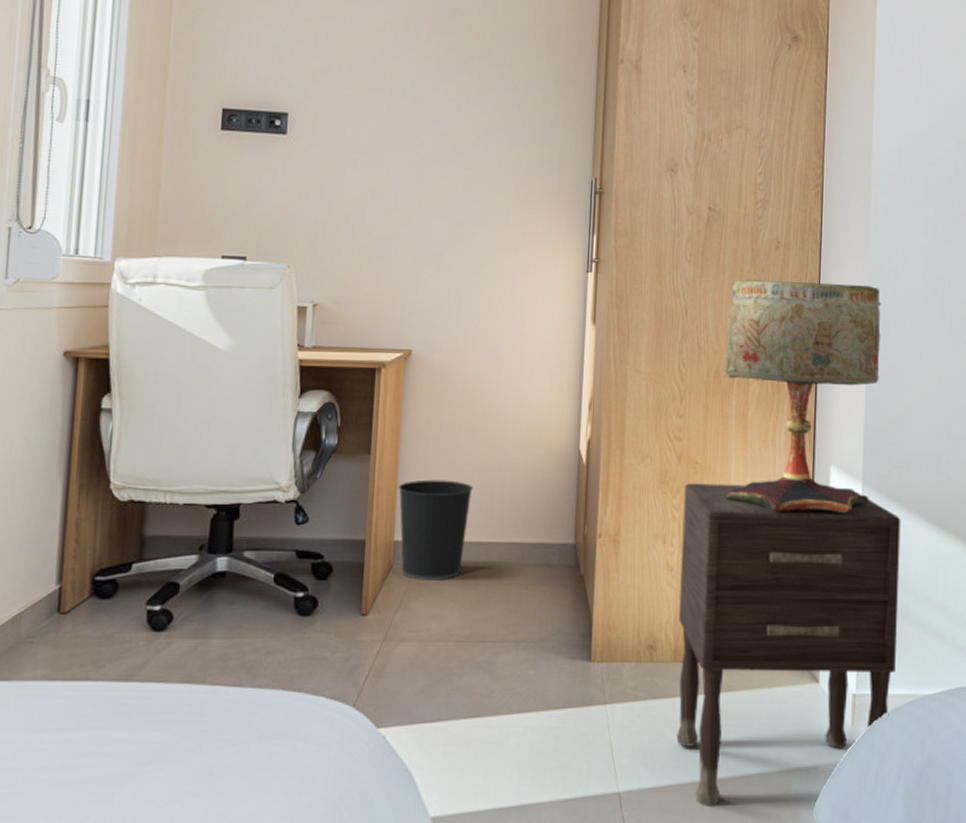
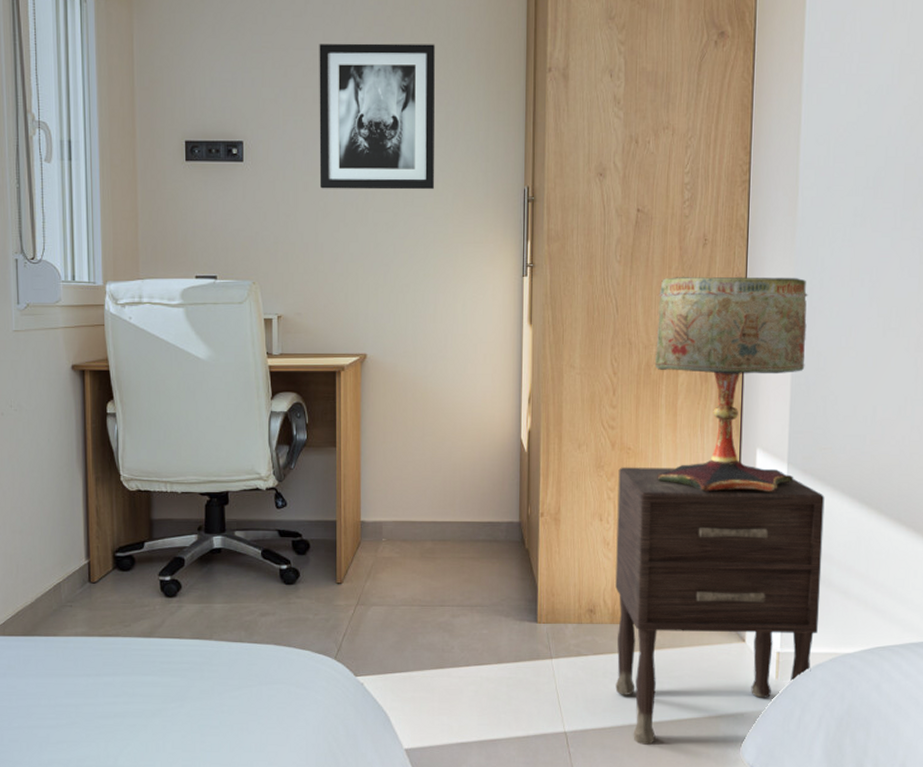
wall art: none [370,18,503,176] -> present [319,43,435,190]
wastebasket: present [398,479,473,580] -> none [362,468,427,554]

